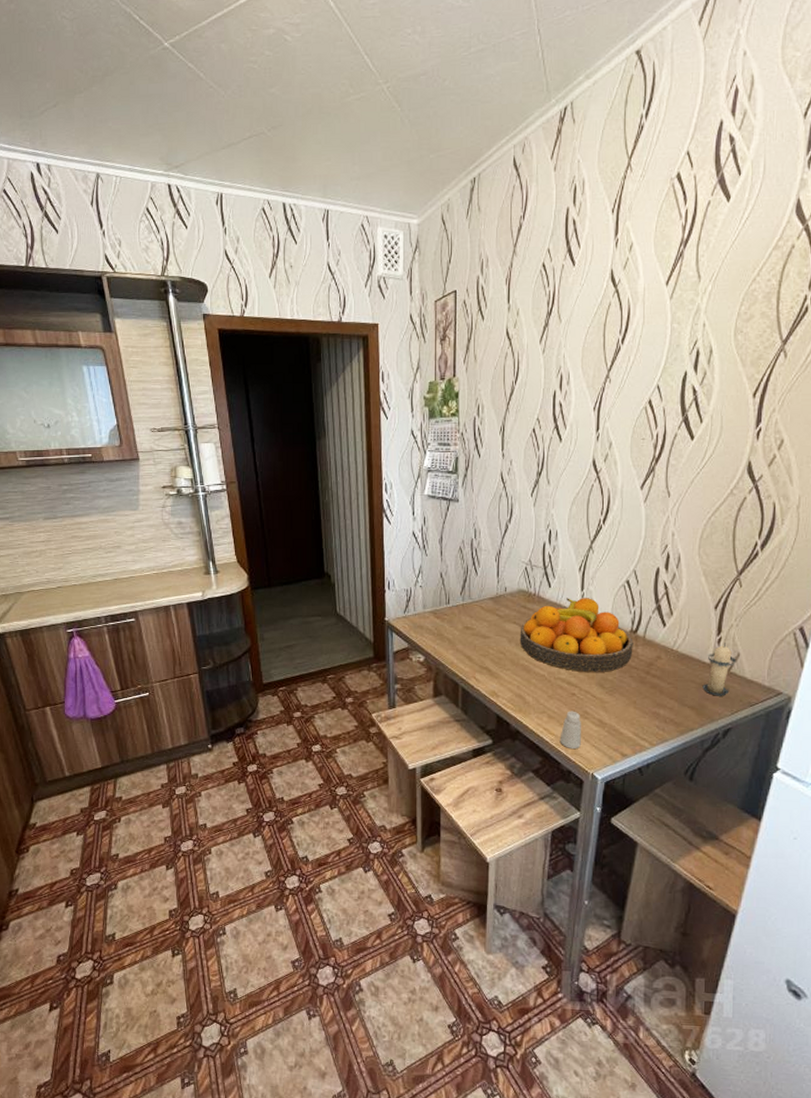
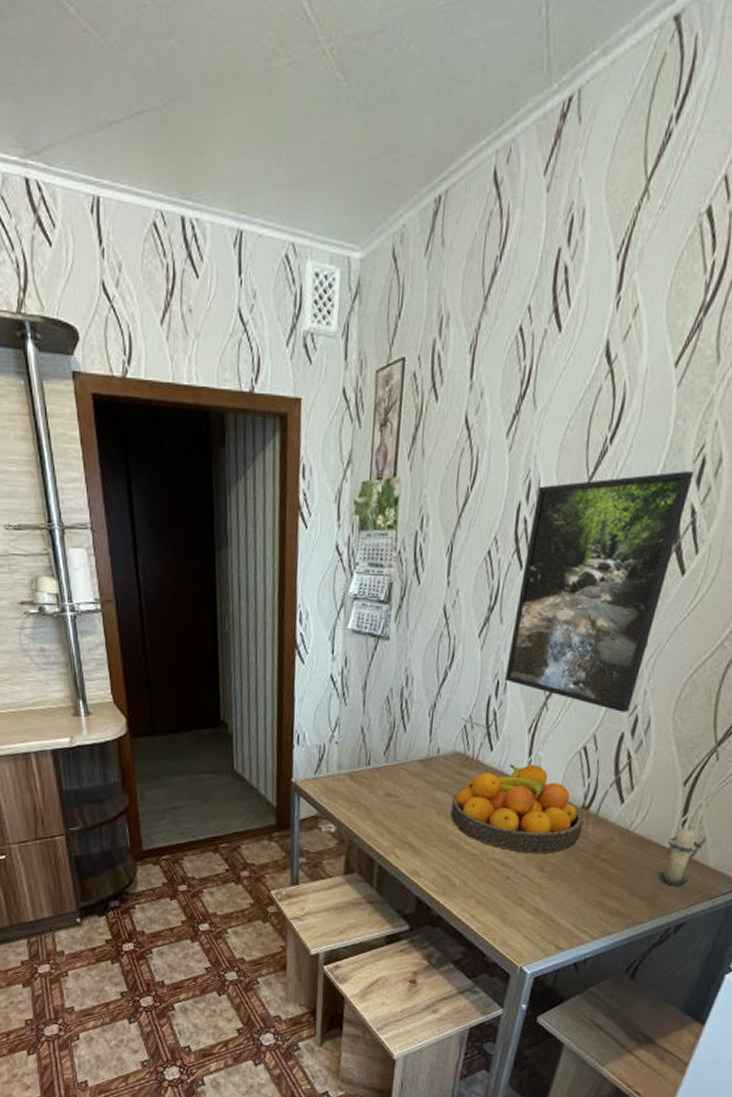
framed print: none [555,360,691,551] -> present [504,470,694,712]
saltshaker: present [559,711,581,749] -> none [487,896,514,939]

